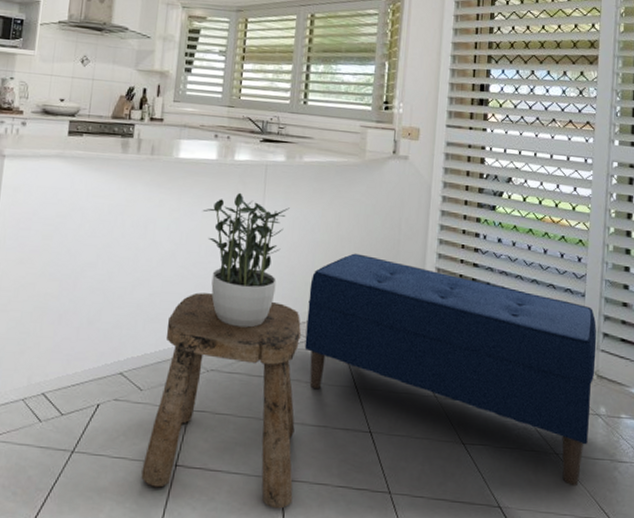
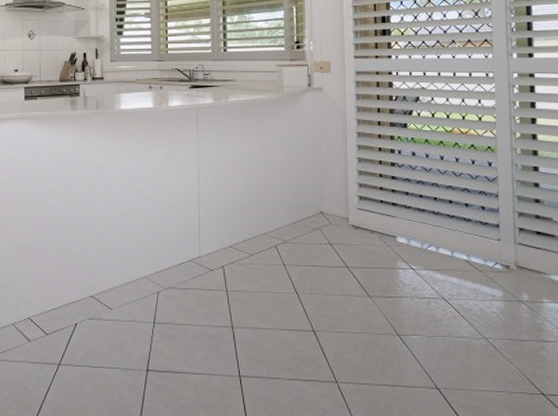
stool: present [141,292,302,509] -> none [119,223,251,402]
potted plant: present [202,192,290,328] -> none [145,134,221,249]
bench: present [304,253,597,485] -> none [246,177,515,365]

